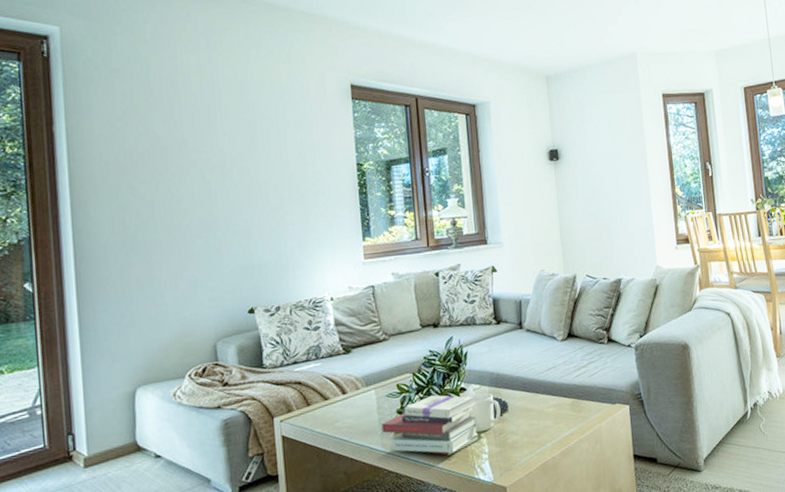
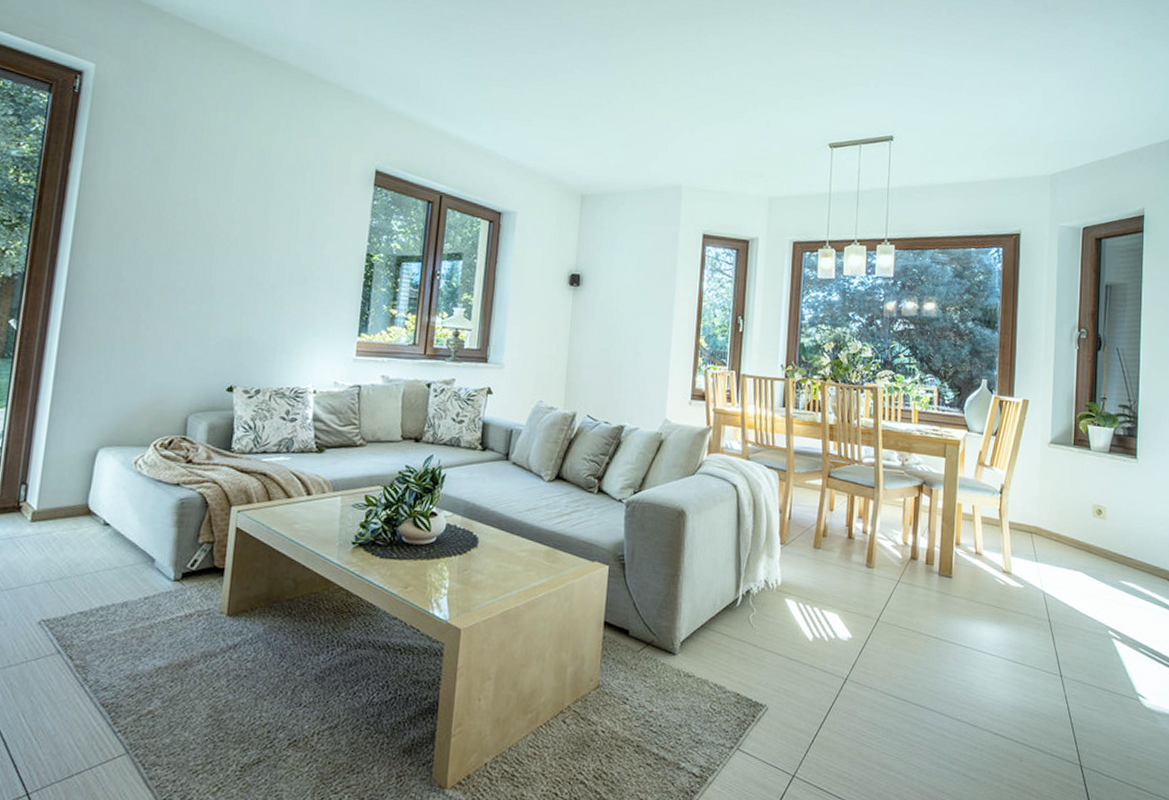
books: present [382,394,478,457] -> none [341,513,444,584]
mug: present [466,392,501,433] -> none [434,521,470,565]

